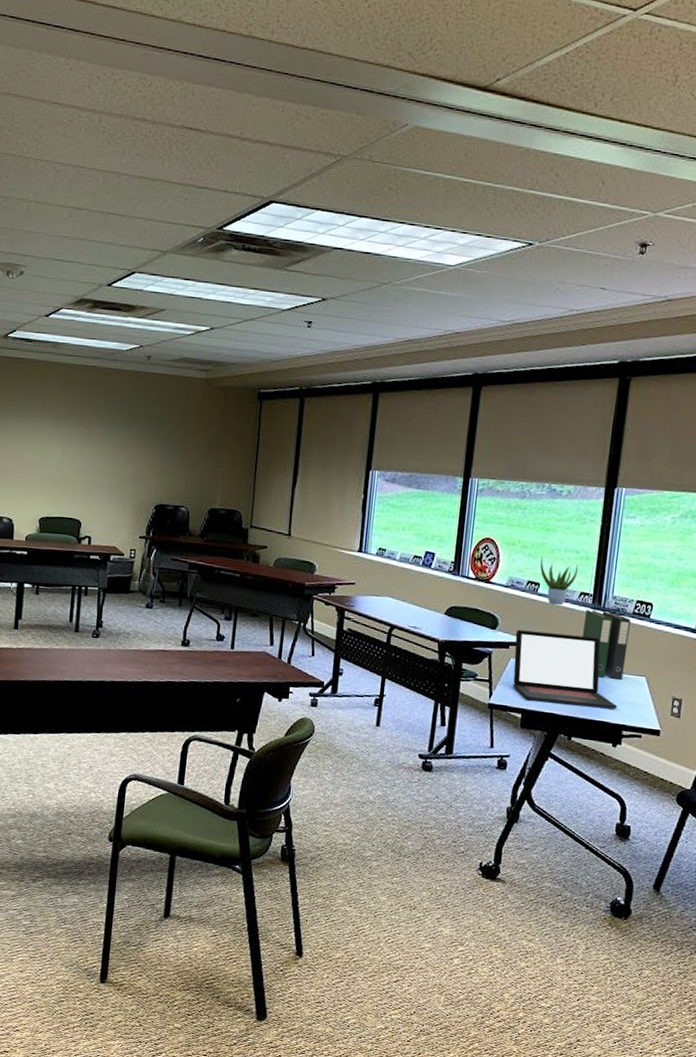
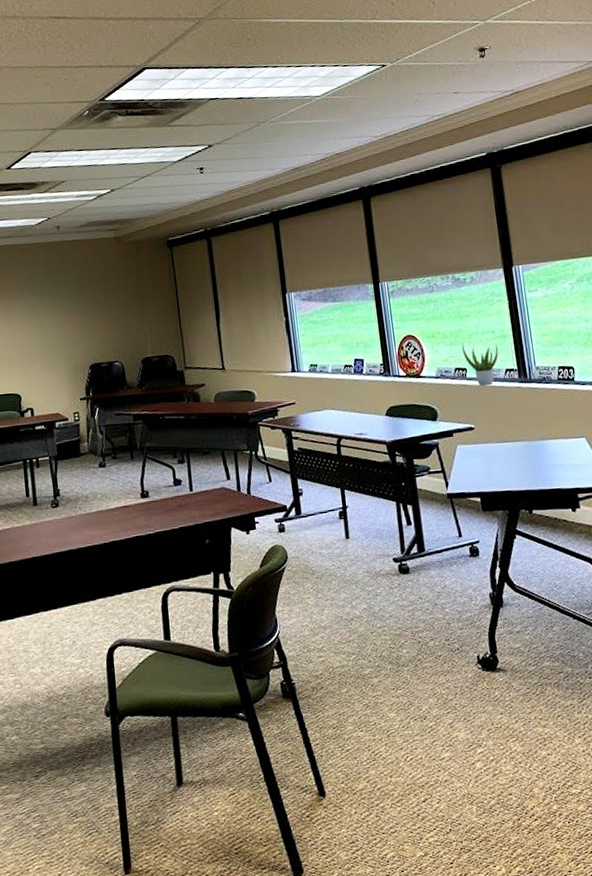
laptop: present [513,629,618,710] -> none [456,409,568,483]
binder: present [582,610,631,680] -> none [515,382,565,447]

